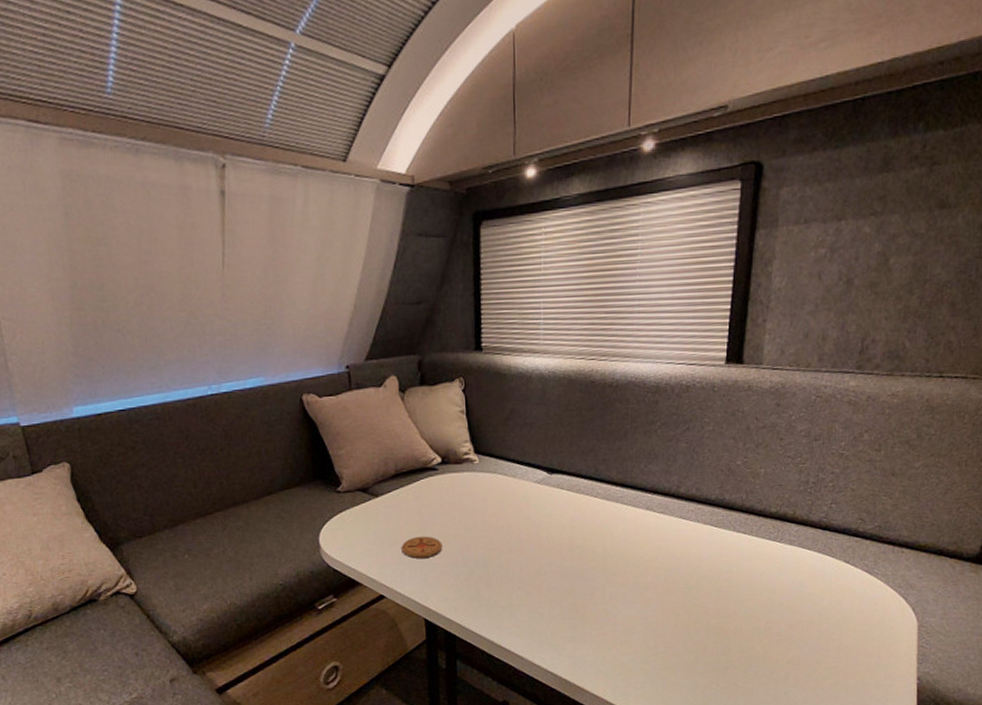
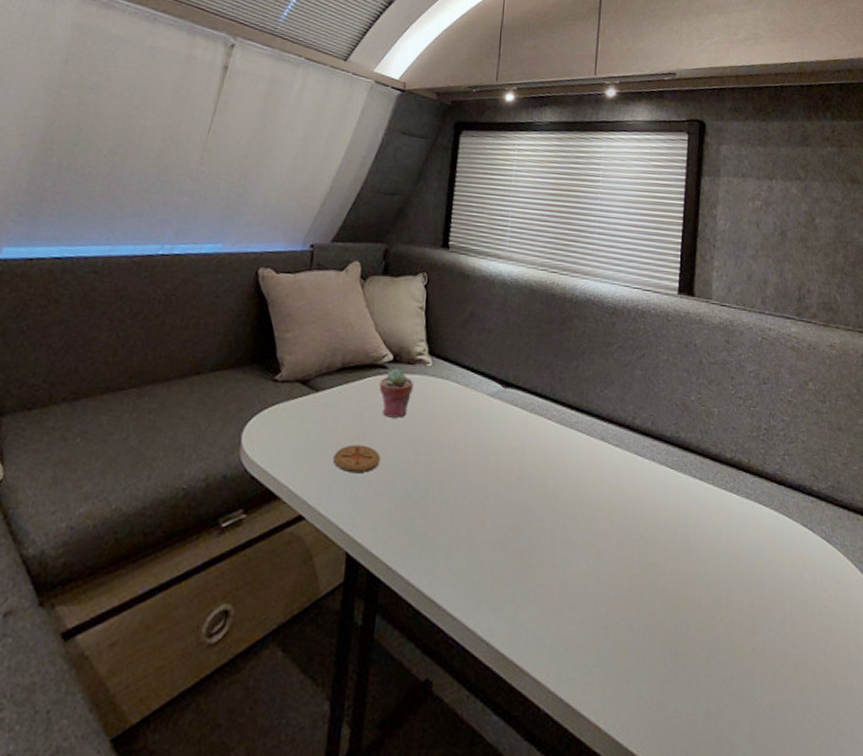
potted succulent: none [432,469,464,511] -> present [379,368,414,418]

